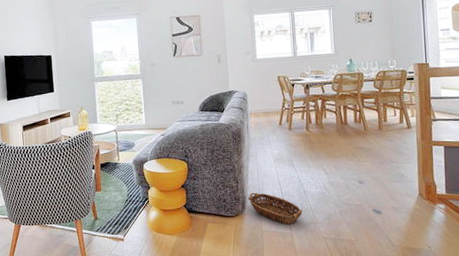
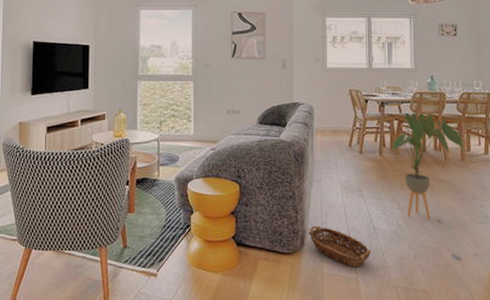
house plant: none [317,91,381,182] -> present [392,112,463,220]

